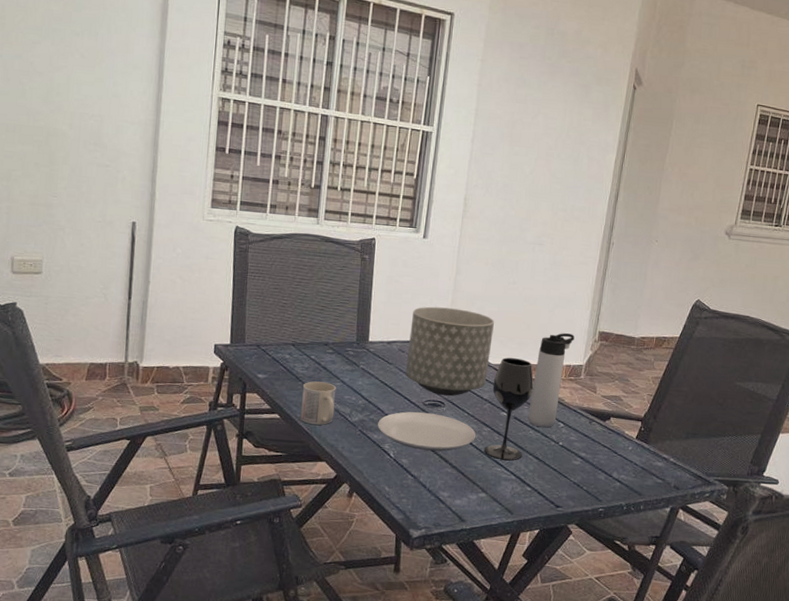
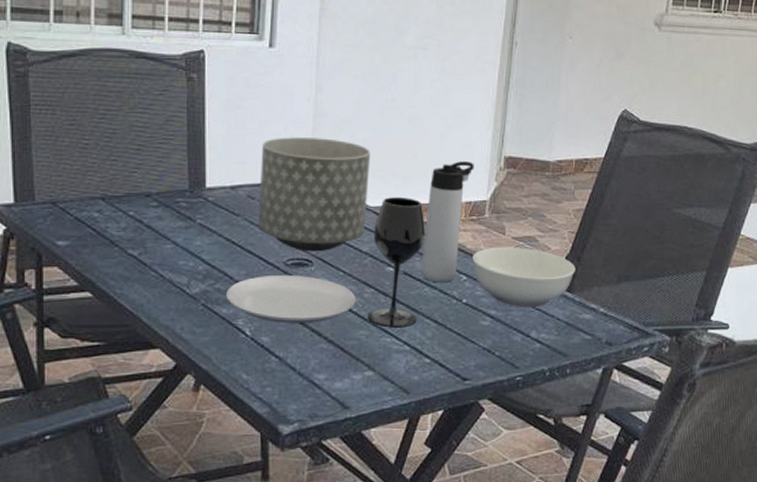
mug: present [300,381,337,425] -> none [120,245,167,301]
bowl: none [569,402,652,454] -> present [472,246,576,308]

